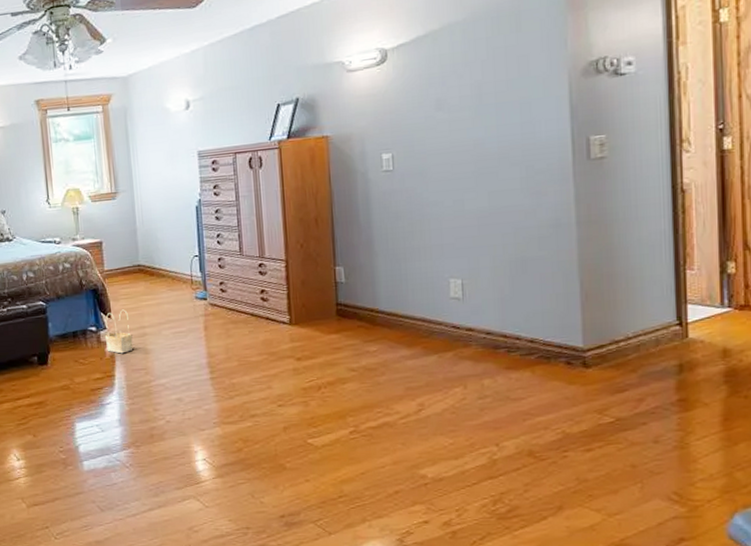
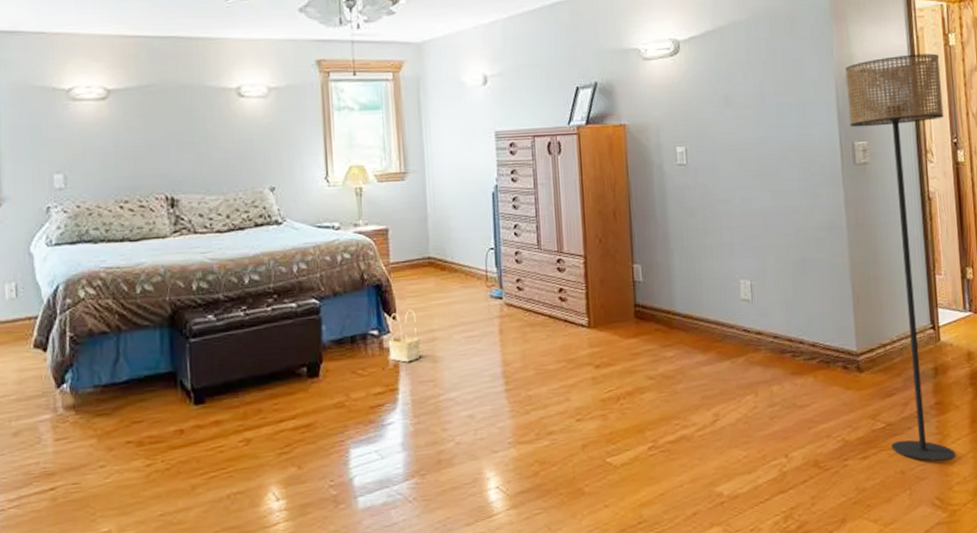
floor lamp: none [582,33,708,458] -> present [845,53,956,462]

